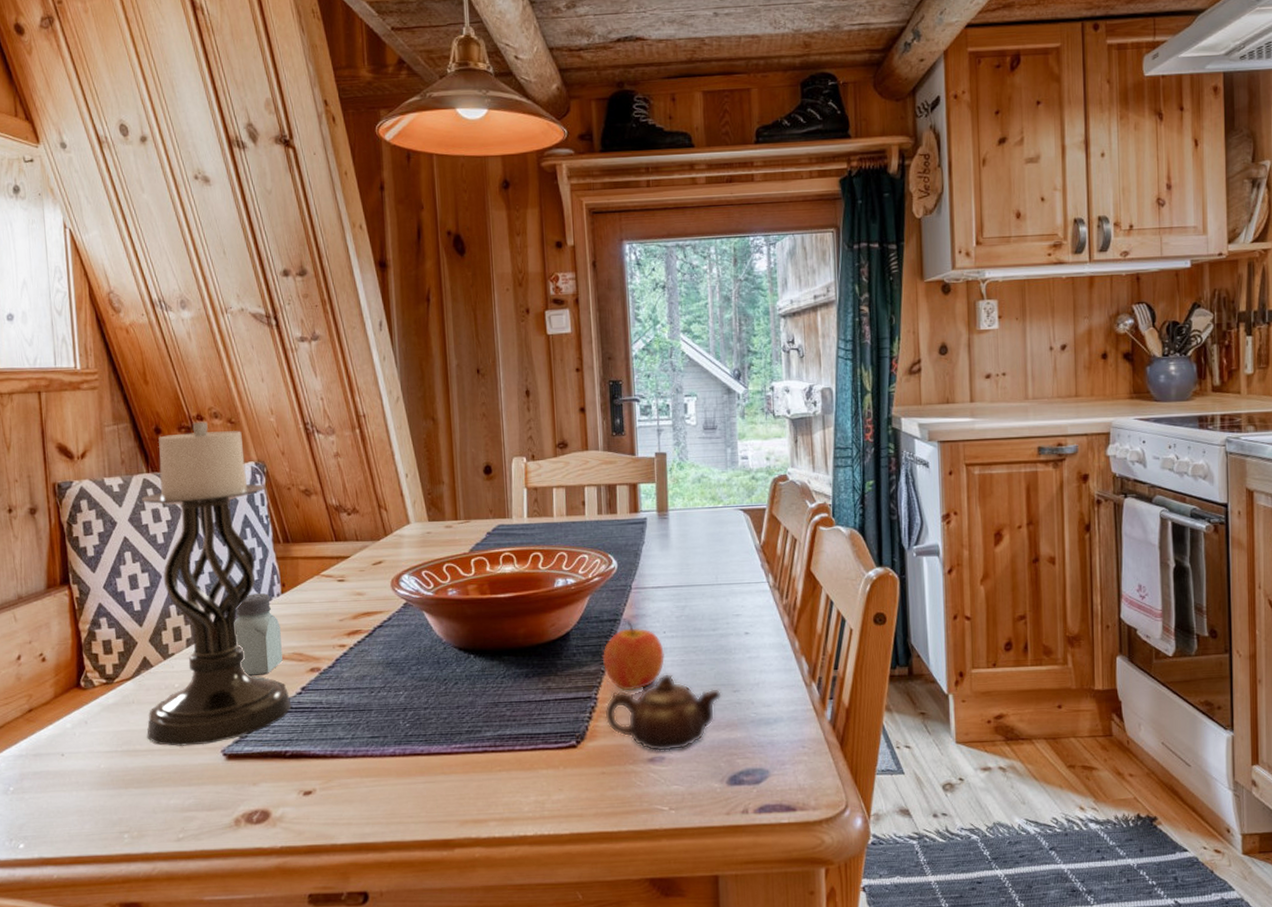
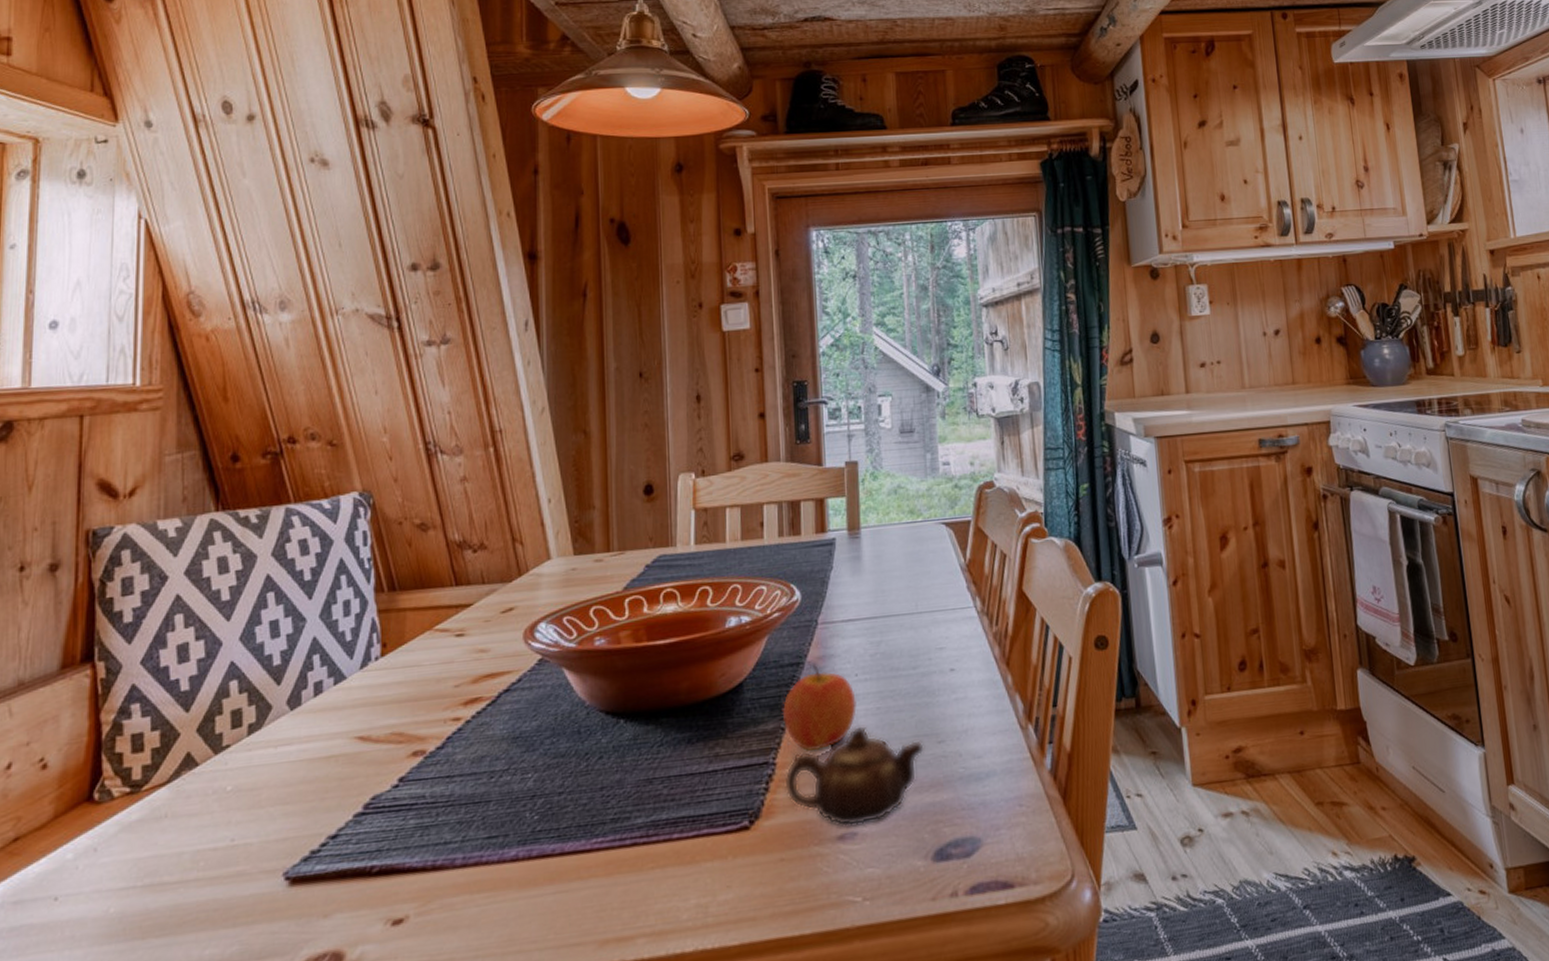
candle holder: present [142,421,292,746] -> none [180,445,384,873]
saltshaker: present [235,593,283,676] -> none [316,657,376,768]

